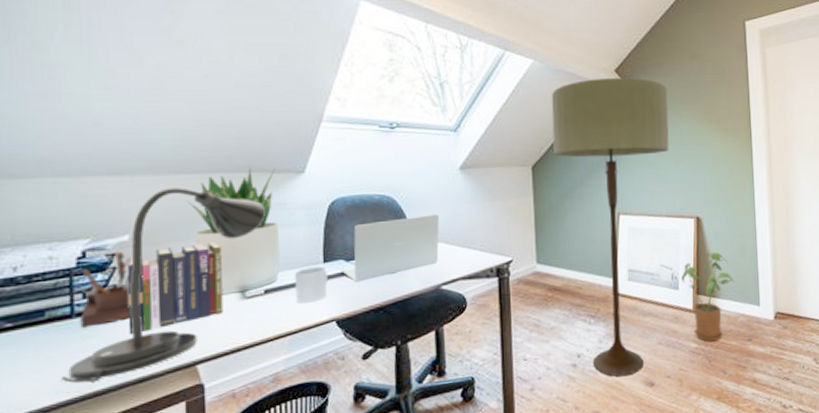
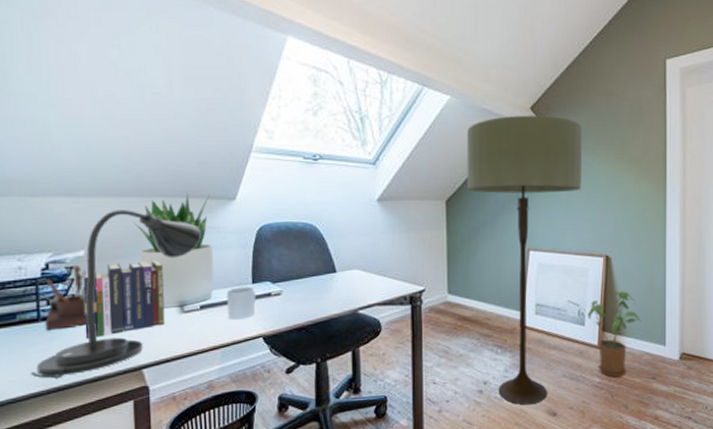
laptop: present [340,214,439,282] -> none [267,243,357,303]

